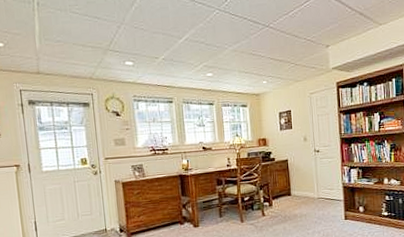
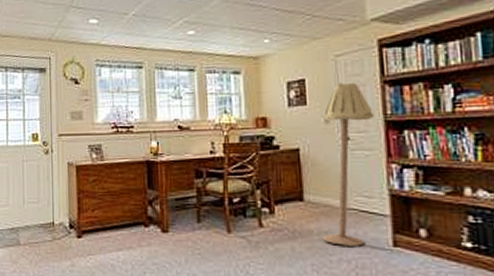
floor lamp: none [303,112,335,223] -> present [323,82,375,246]

